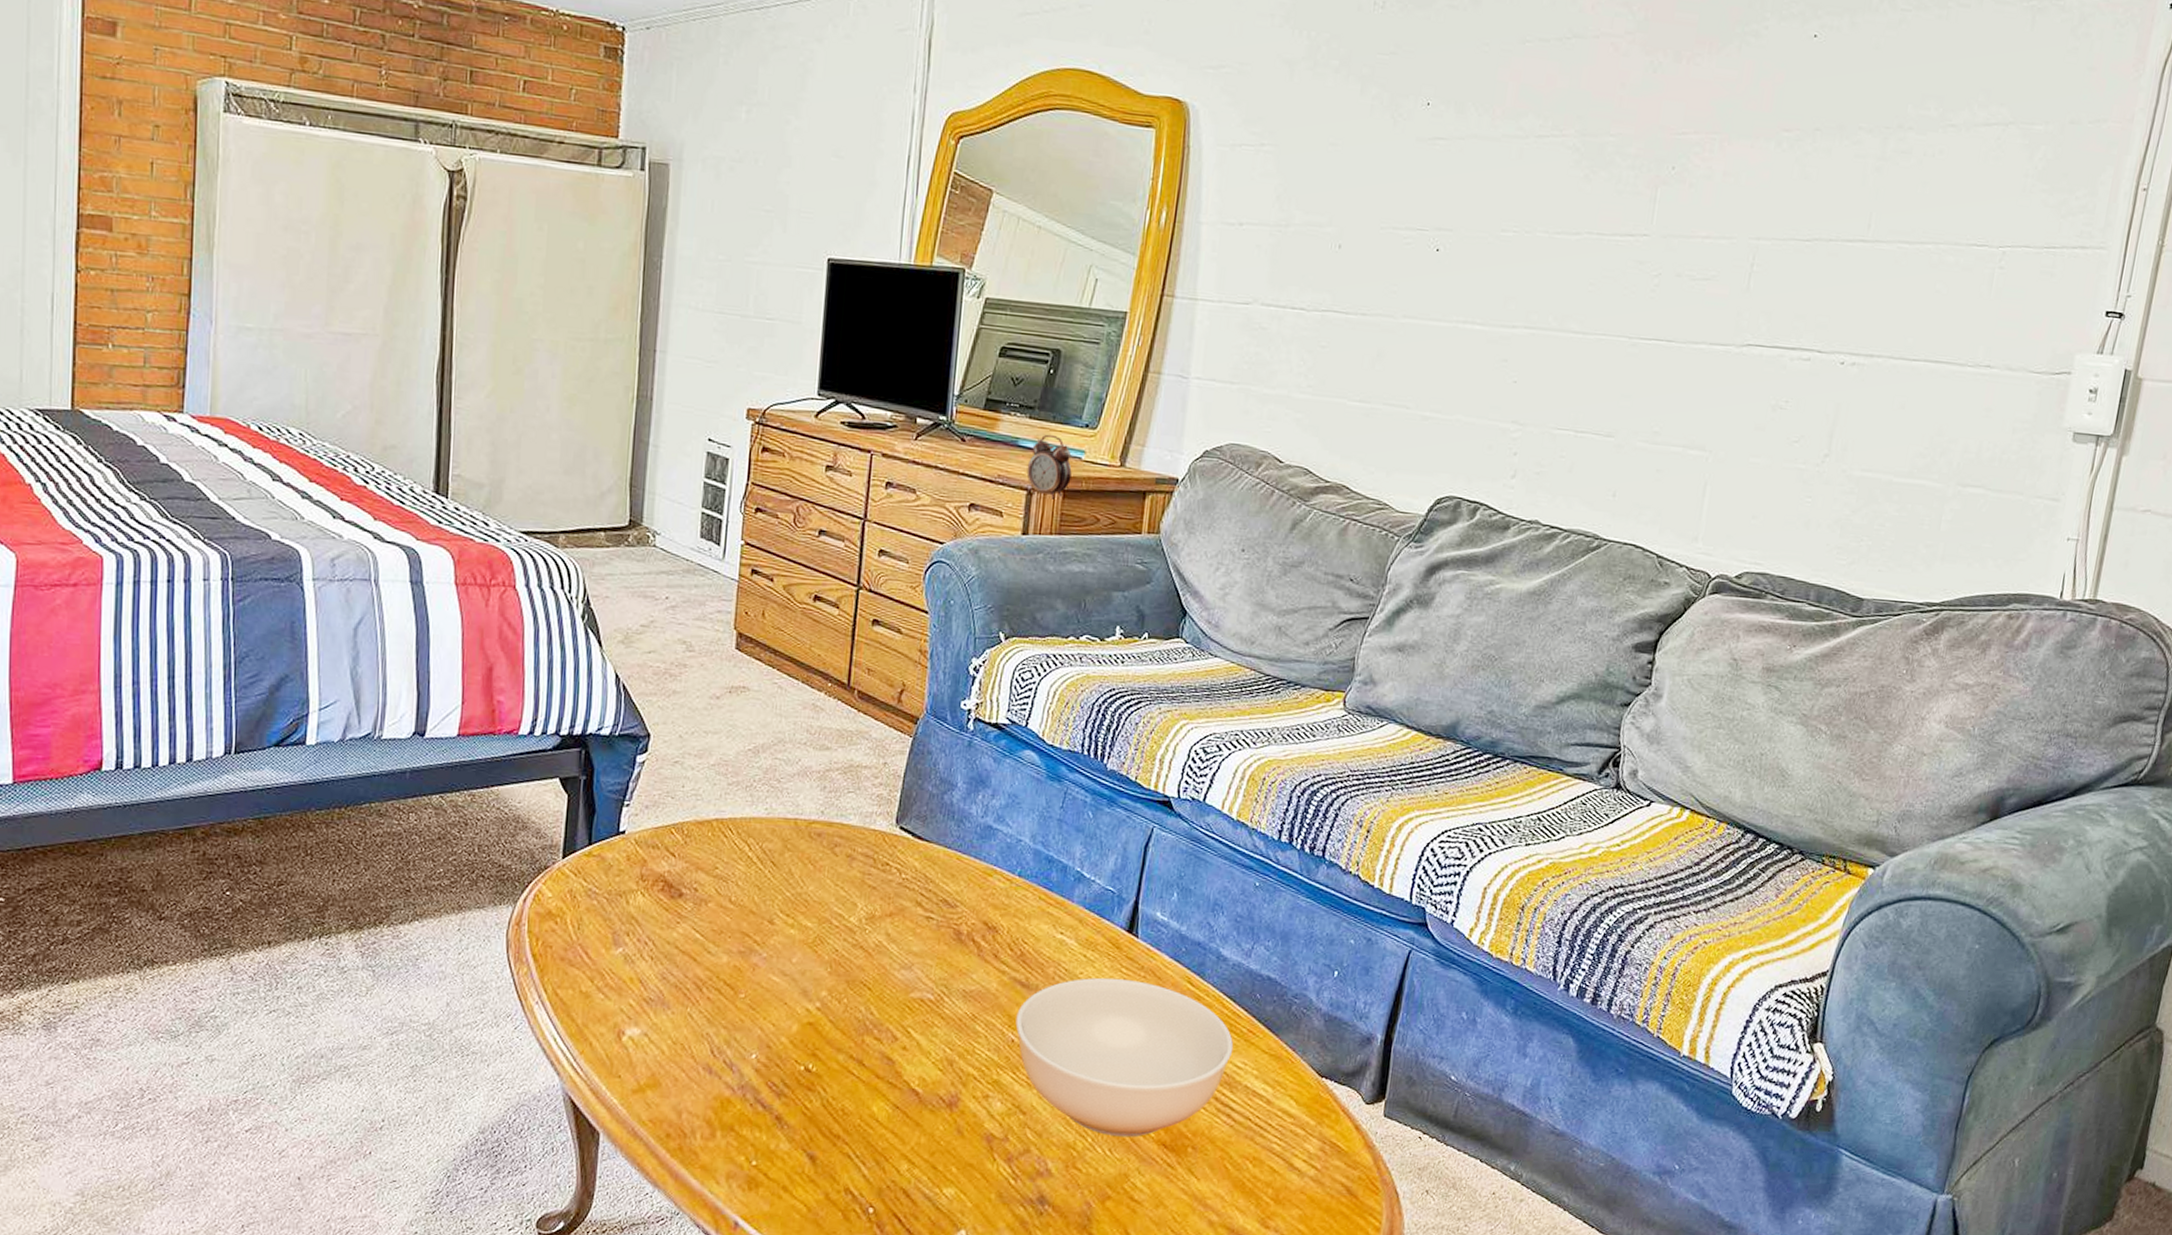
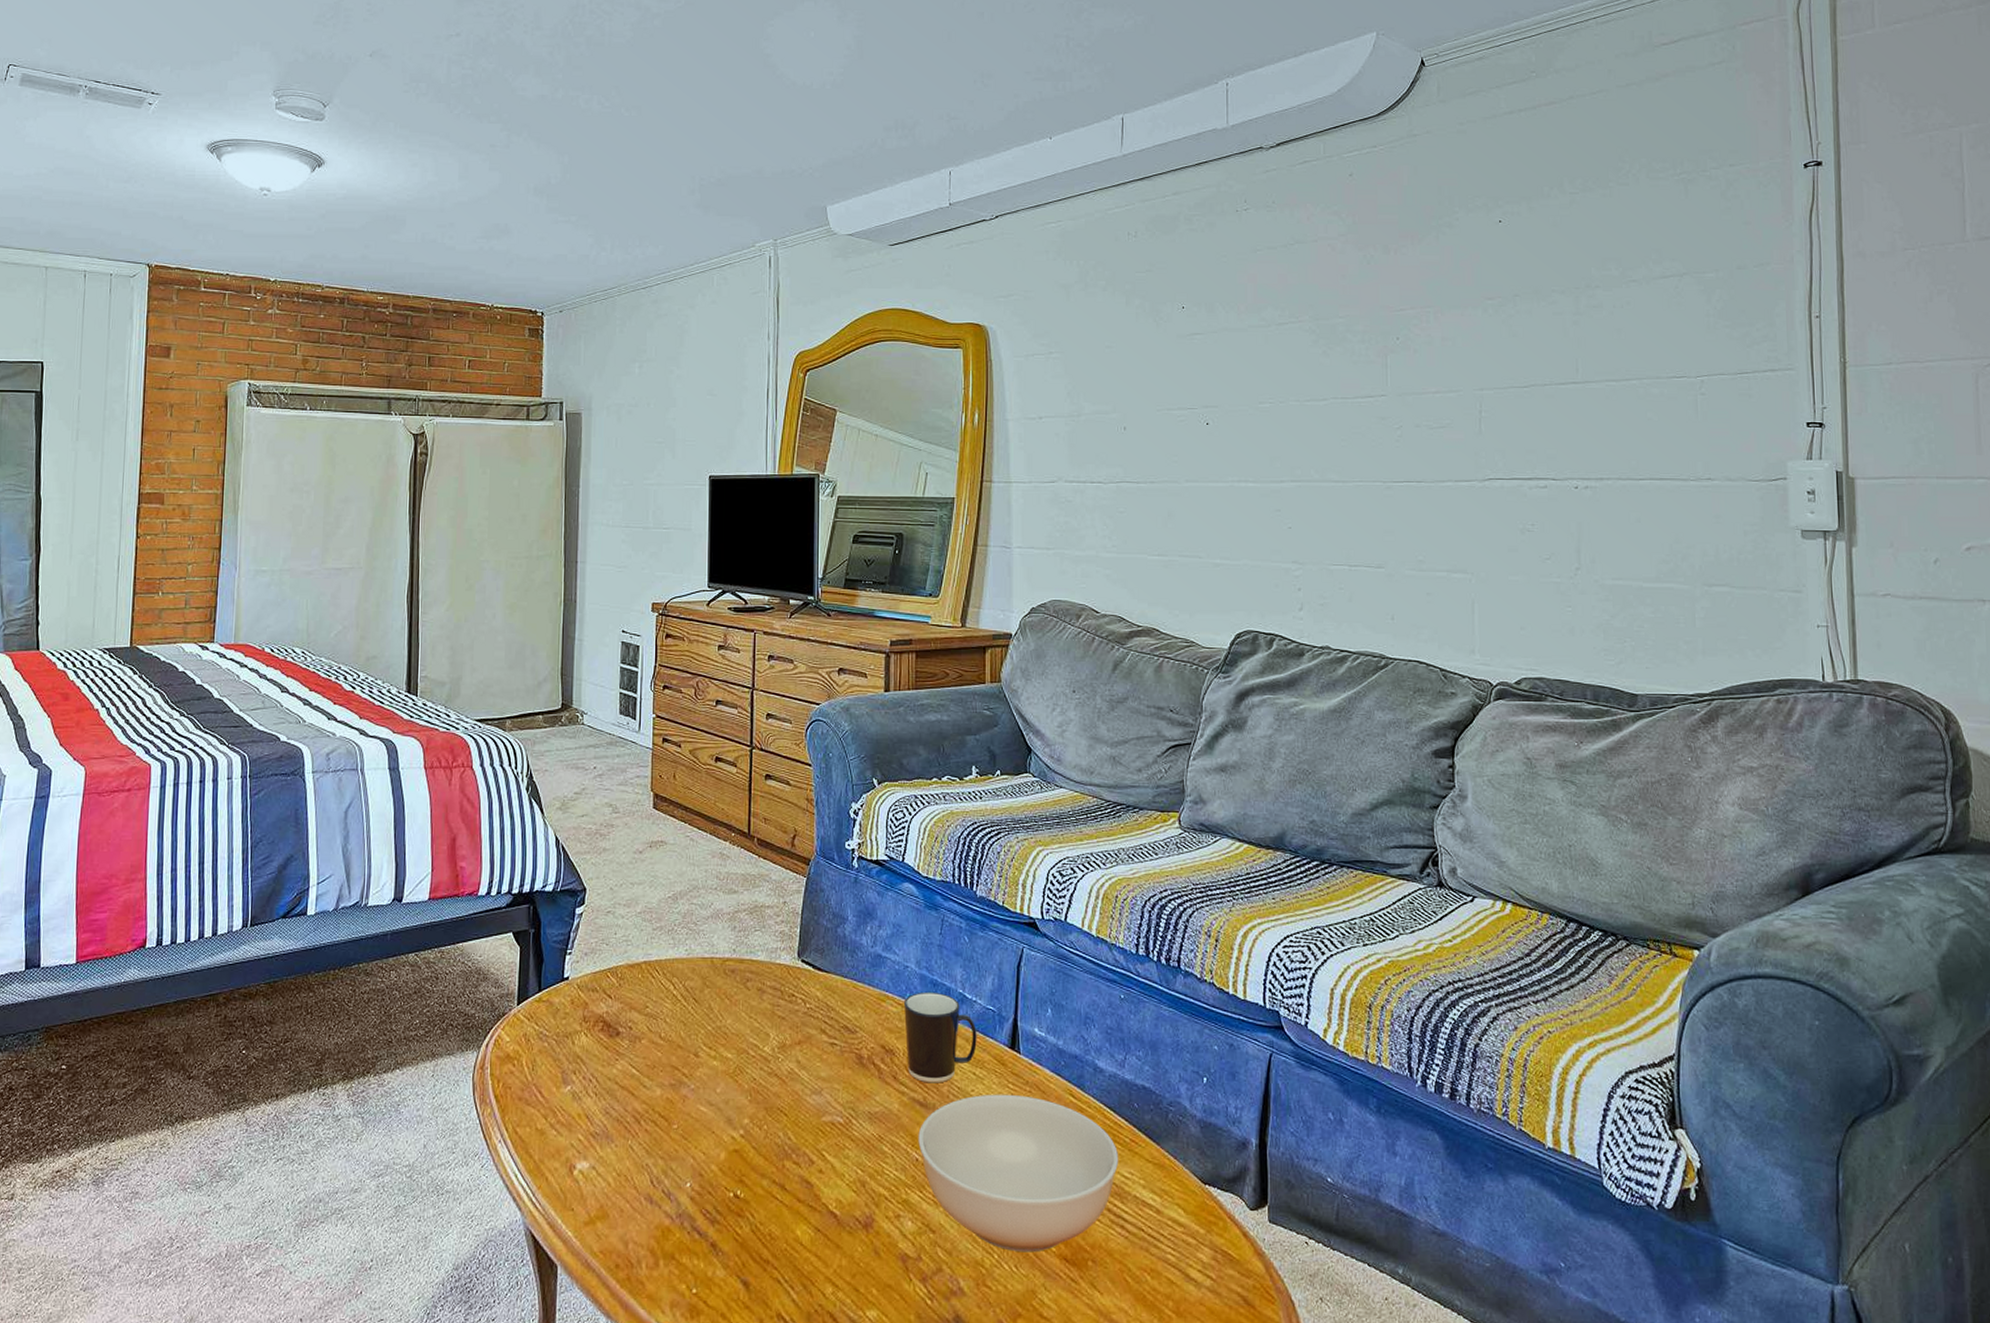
mug: none [1011,868,1093,964] -> present [903,991,977,1083]
alarm clock: present [1026,434,1072,499] -> none [884,604,921,659]

